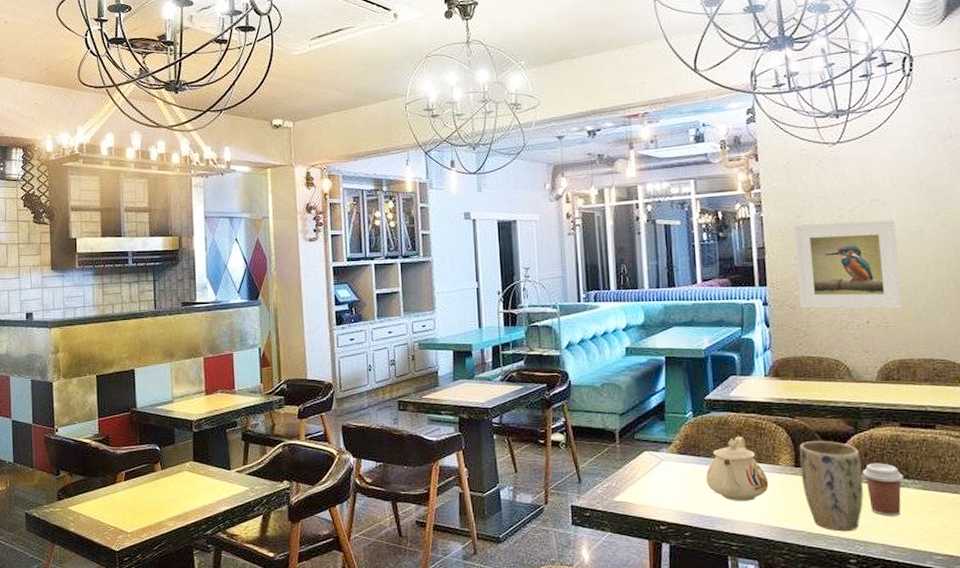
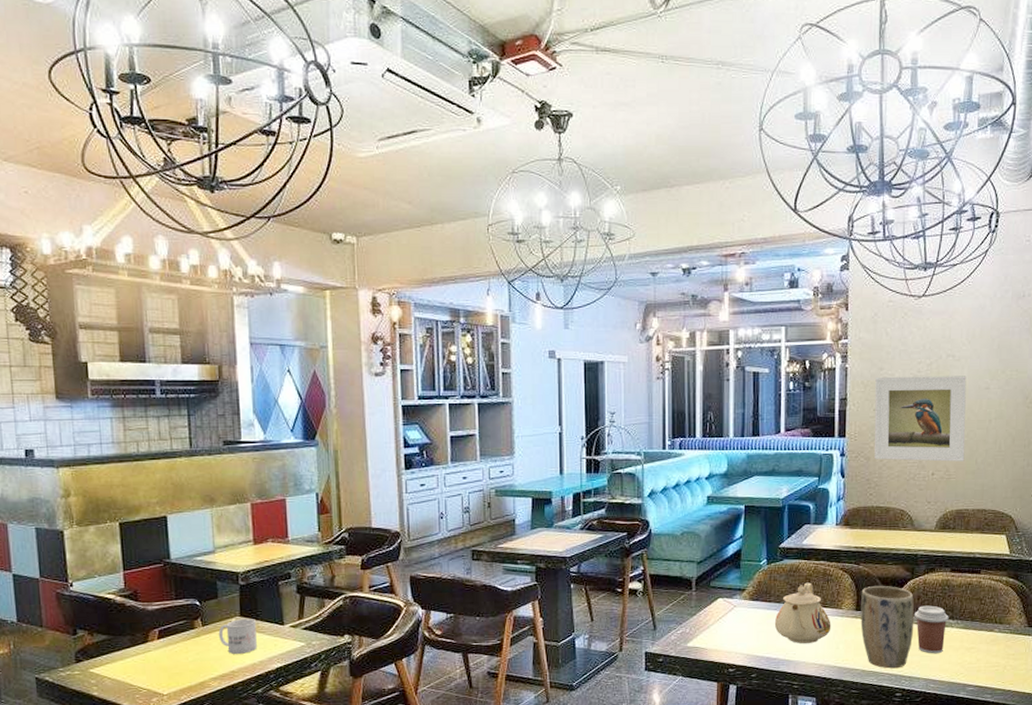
mug: none [175,463,207,496] -> present [218,618,257,654]

